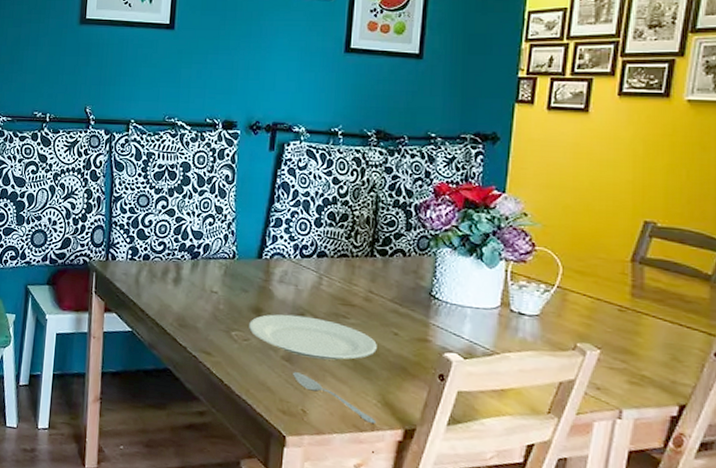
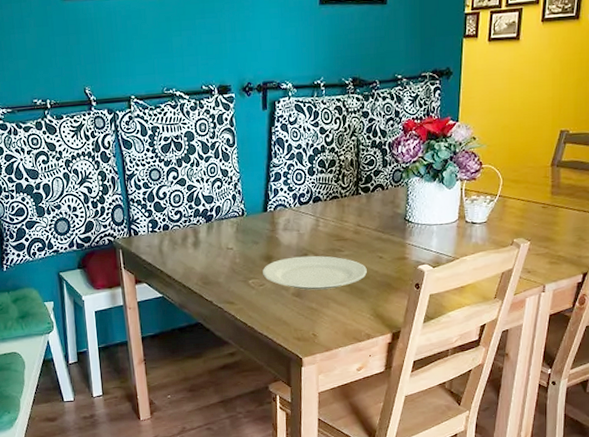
spoon: present [293,372,377,423] -> none [303,304,371,333]

